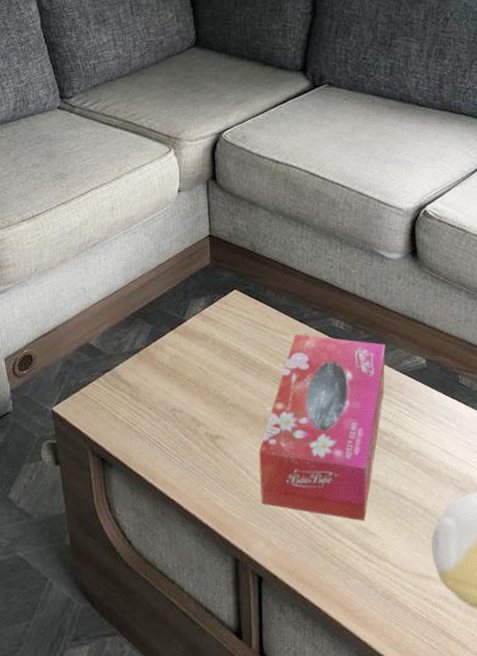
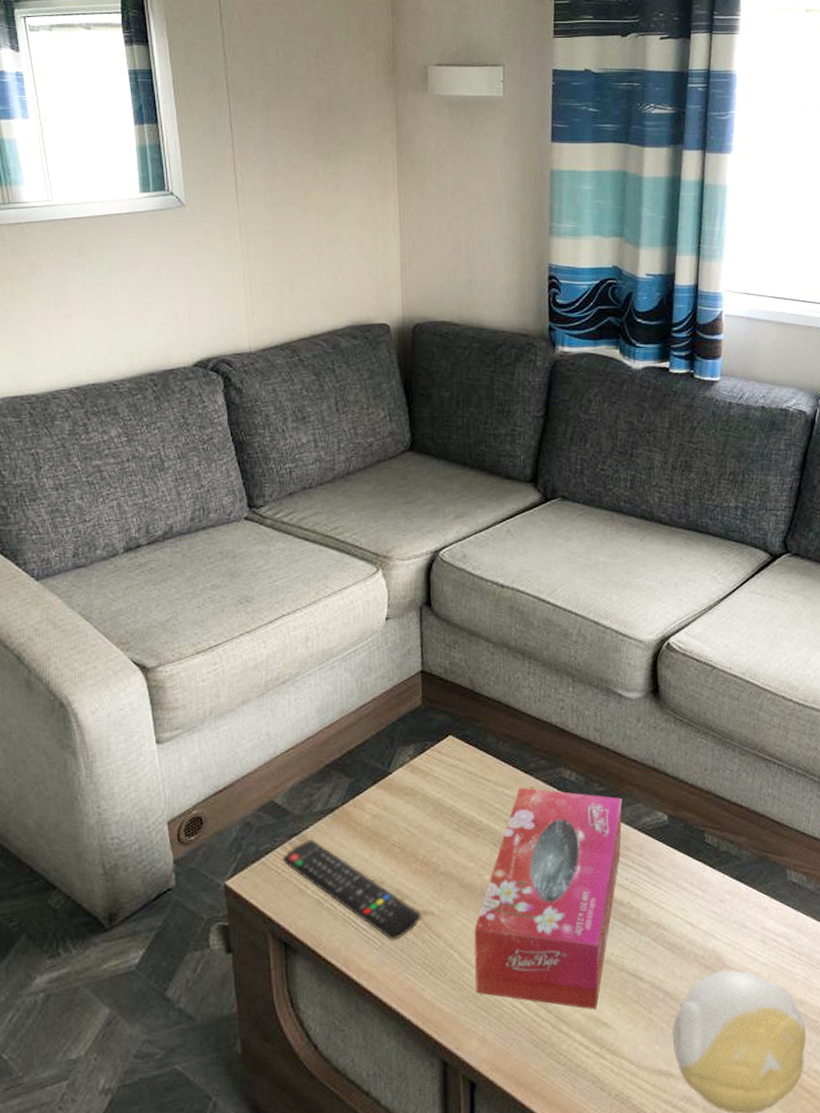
remote control: none [99,374,214,459] -> present [283,839,422,941]

